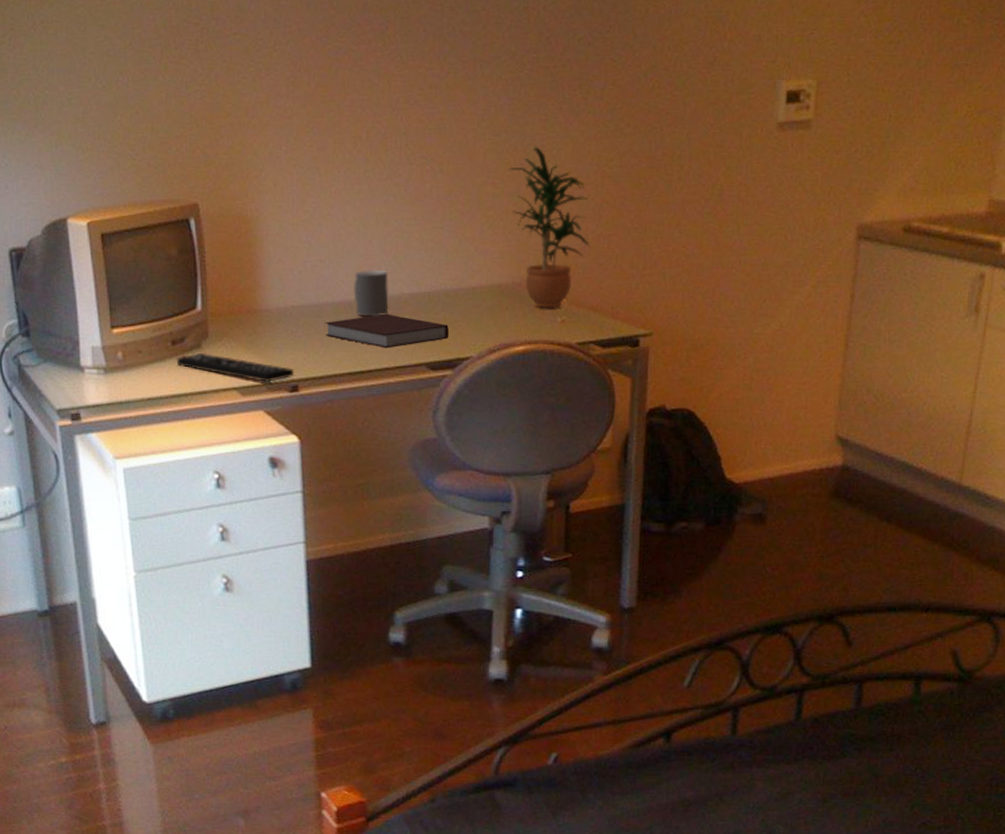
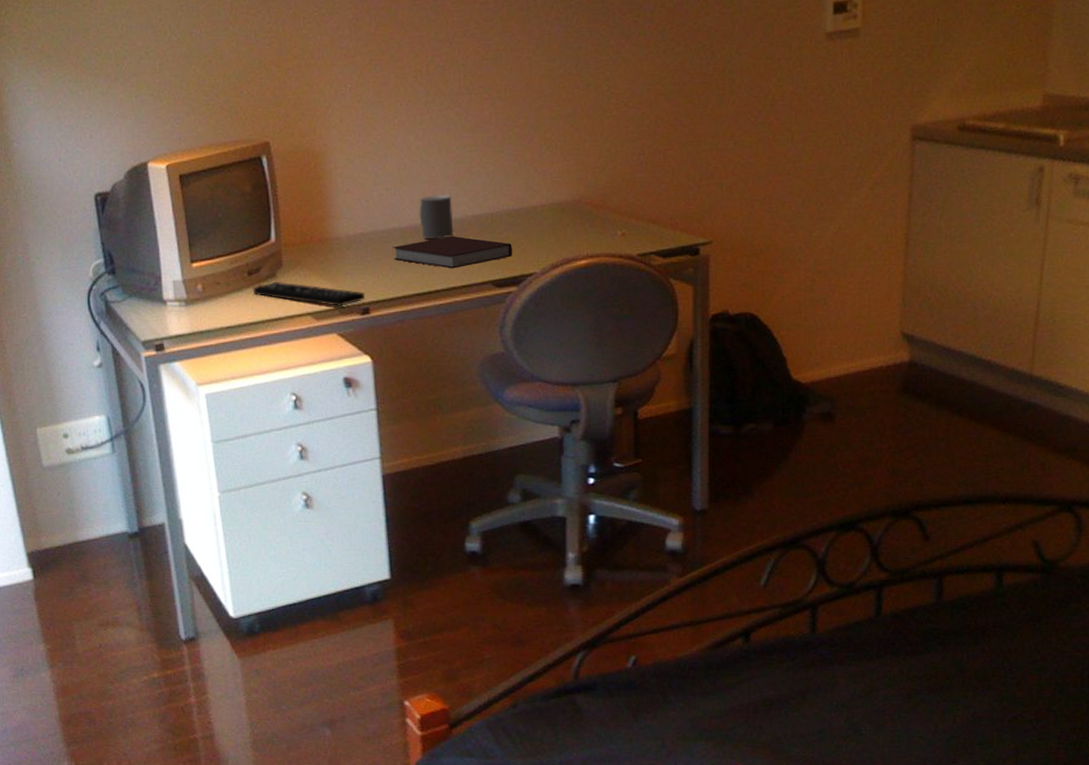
potted plant: present [508,146,590,308] -> none [563,69,646,223]

